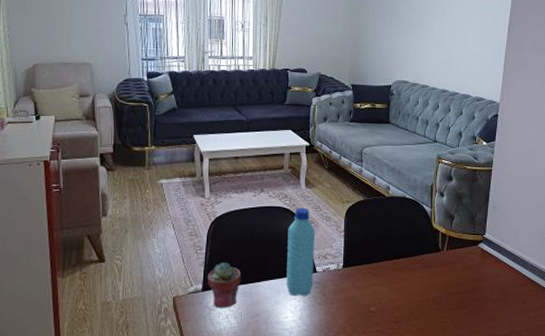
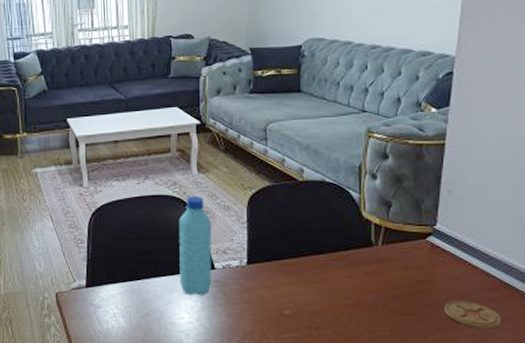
potted succulent: present [207,262,242,308] -> none [90,256,129,306]
coaster: none [490,295,529,318] -> present [444,301,502,329]

